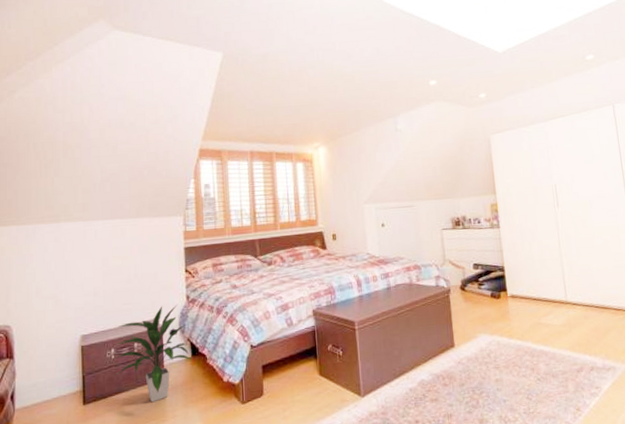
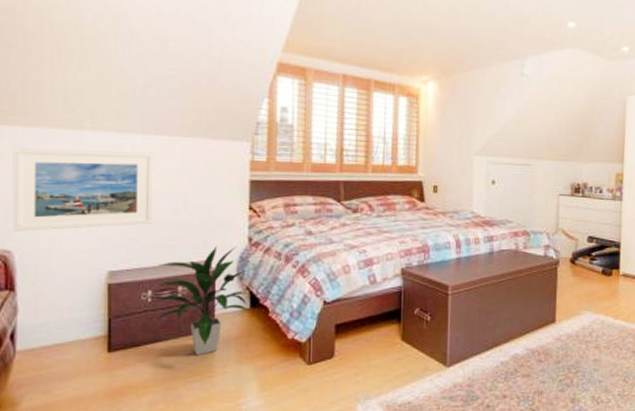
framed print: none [10,234,113,309] -> present [12,148,154,231]

